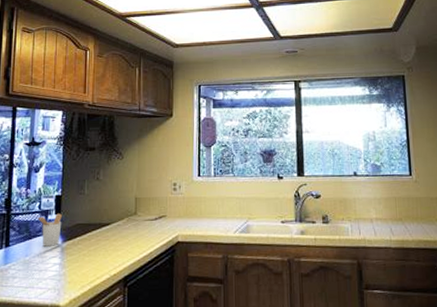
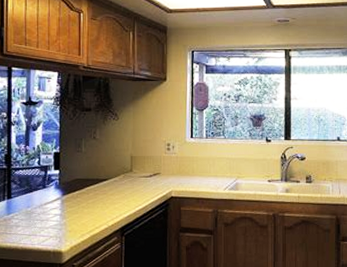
utensil holder: present [37,213,62,247] -> none [37,169,61,199]

